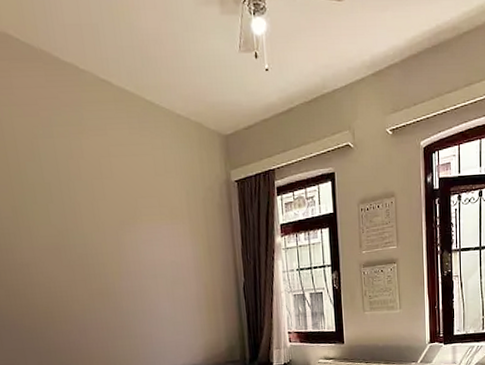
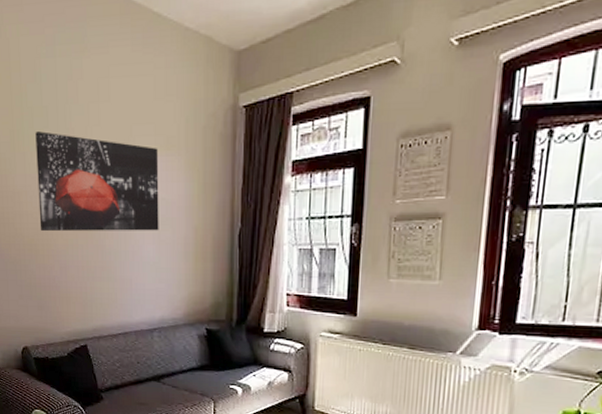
wall art: none [39,206,172,300] -> present [35,131,159,232]

